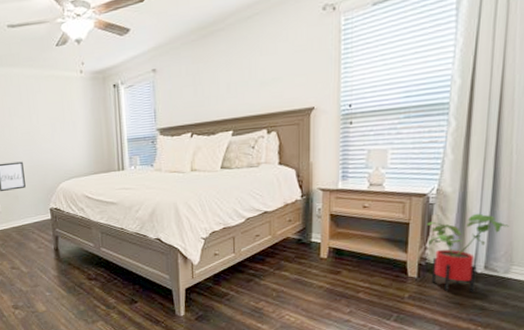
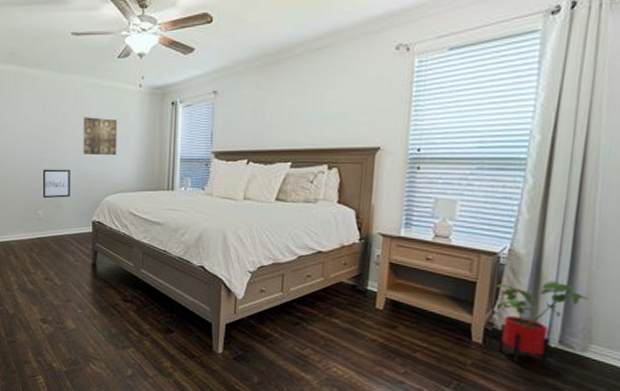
wall art: none [29,107,66,145] -> present [83,117,118,156]

